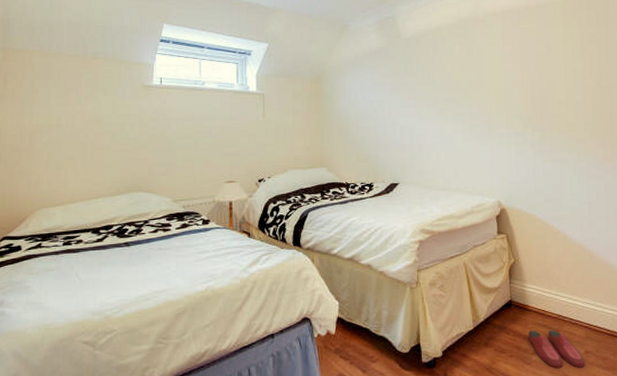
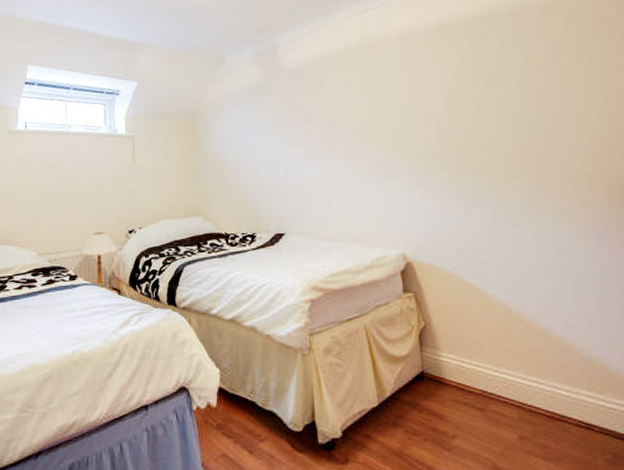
slippers: present [528,329,585,369] -> none [446,408,519,457]

